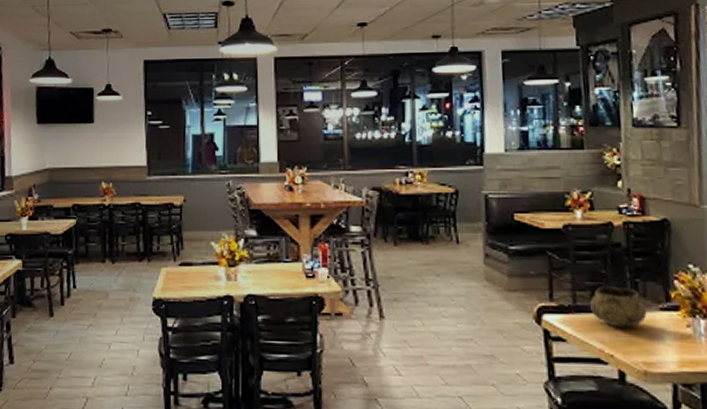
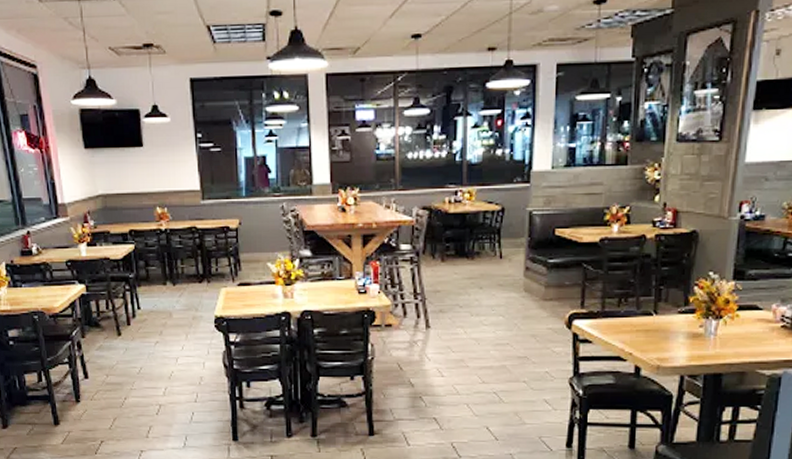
decorative bowl: present [590,285,647,328] -> none [617,293,667,330]

